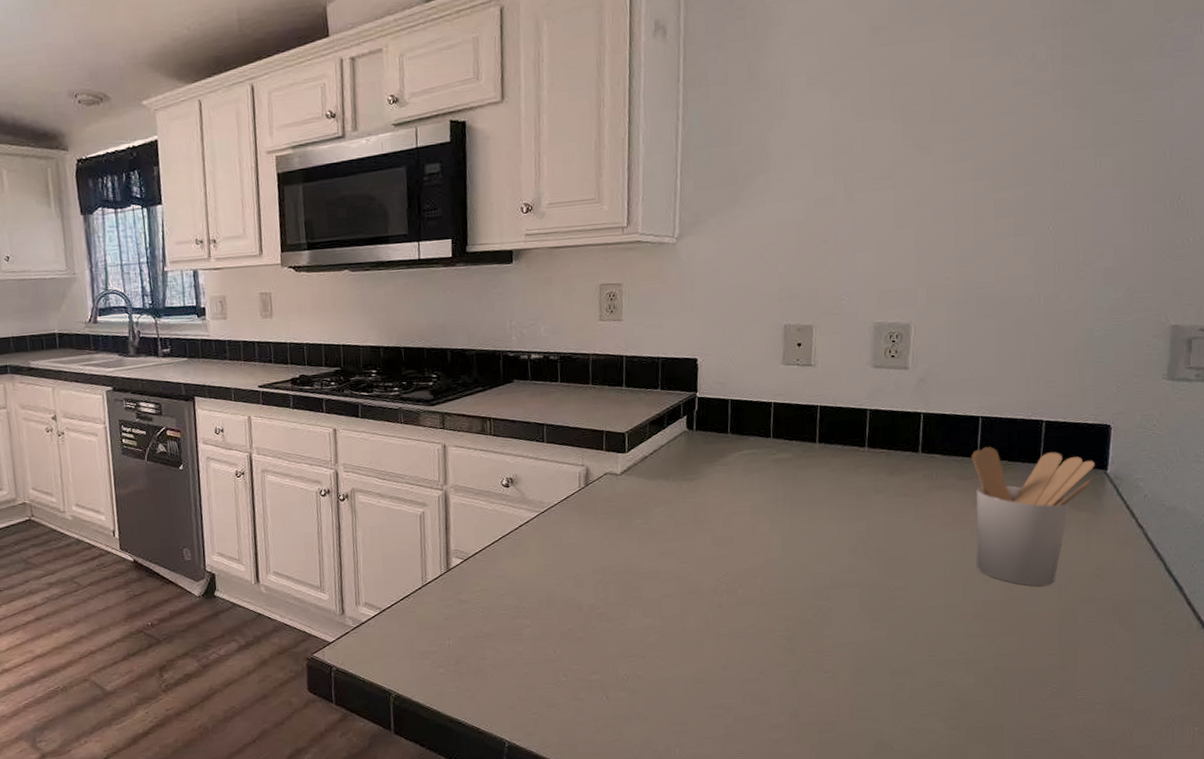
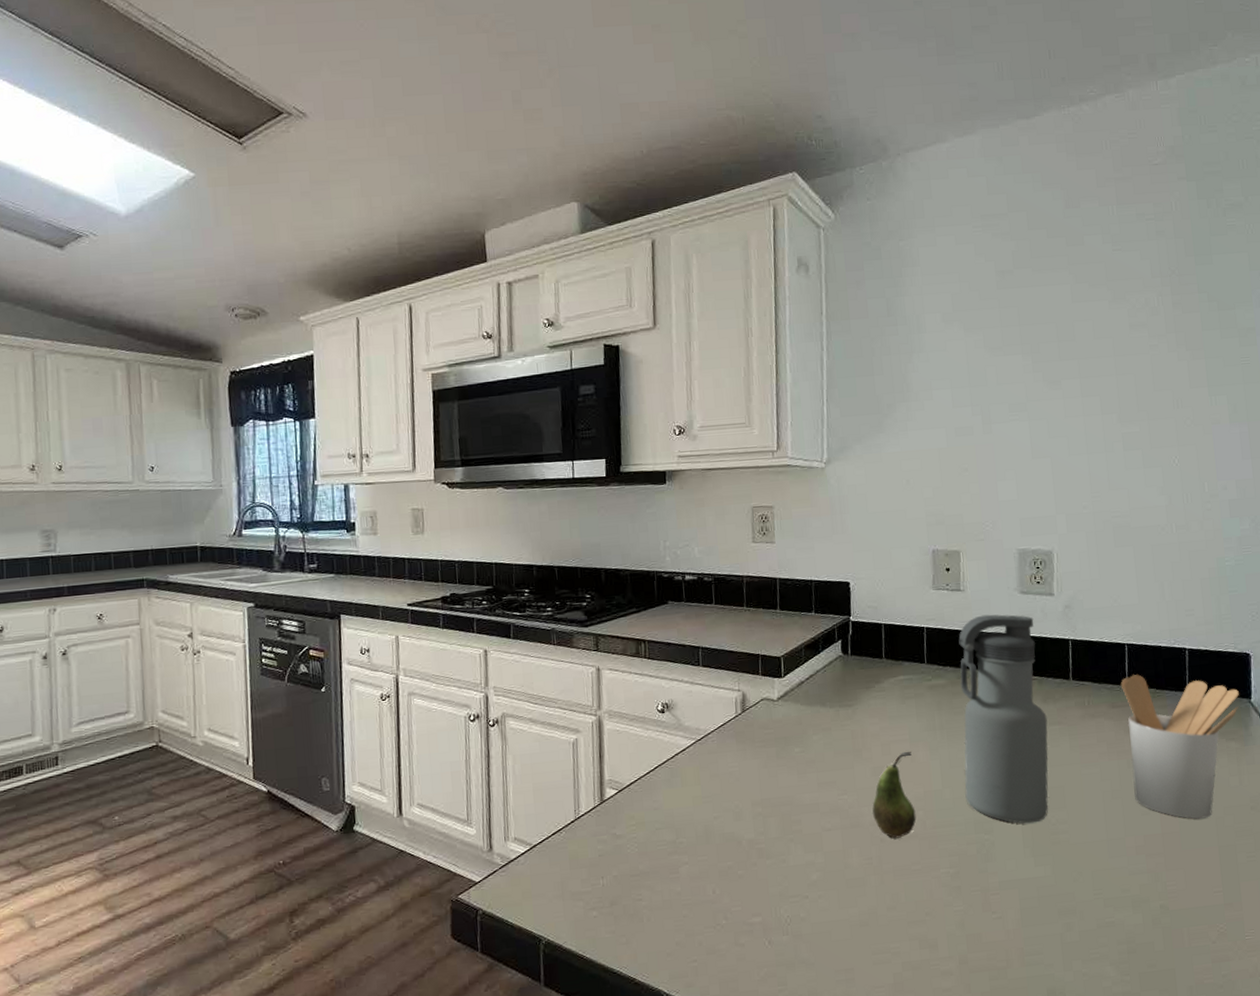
fruit: none [710,523,755,604] -> present [872,752,917,839]
water bottle: none [804,388,893,591] -> present [958,614,1049,824]

